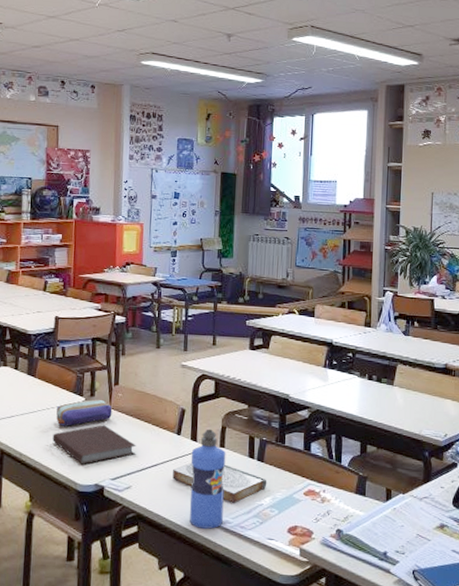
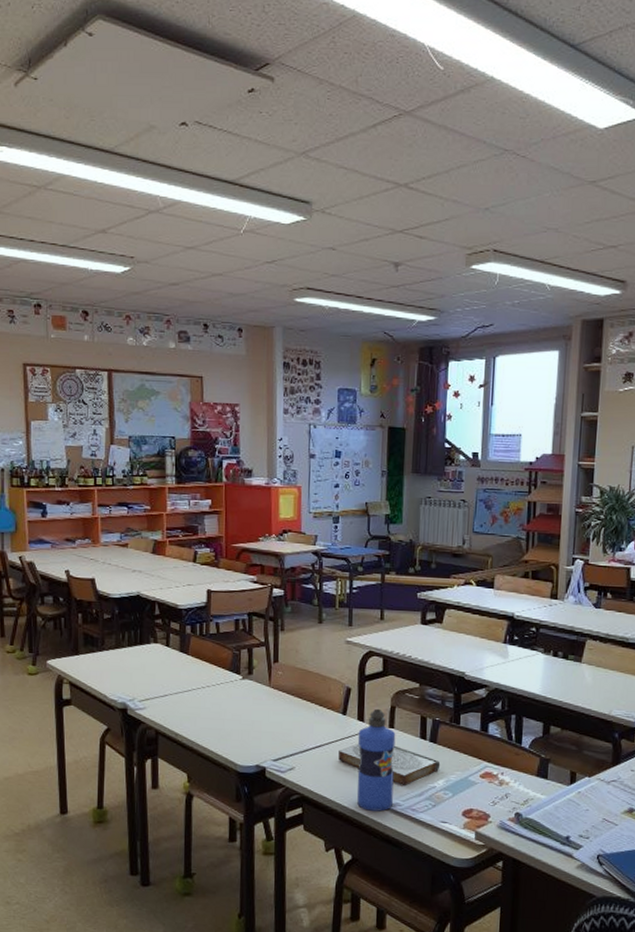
notebook: present [52,425,137,465] -> none [209,704,299,745]
pencil case: present [56,399,112,426] -> none [212,677,272,706]

